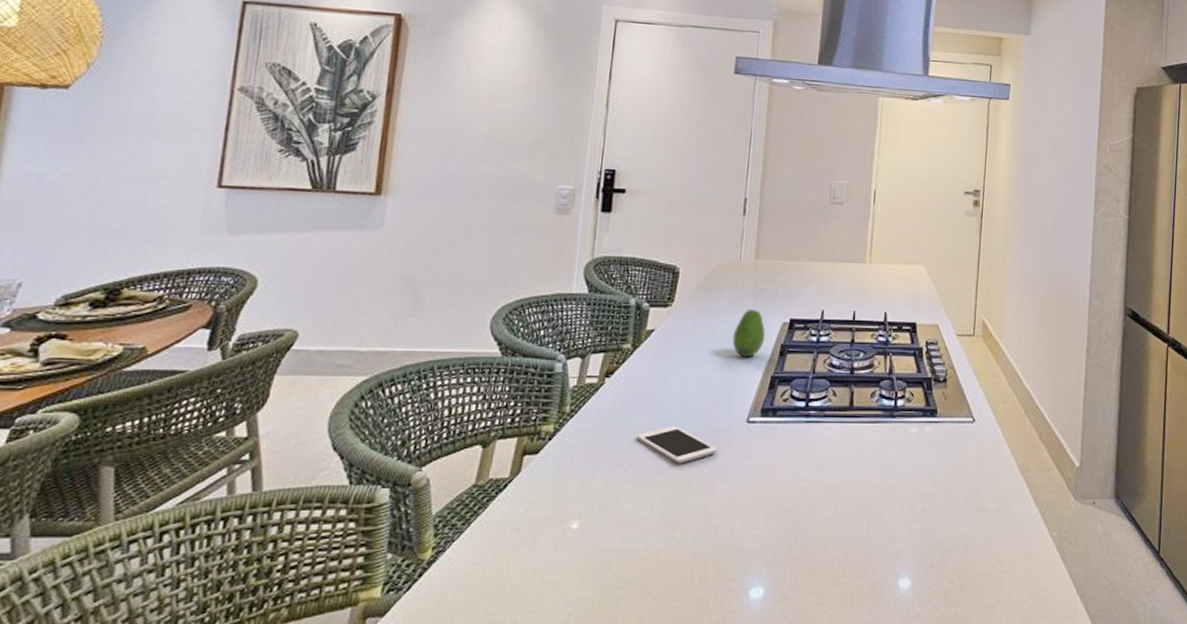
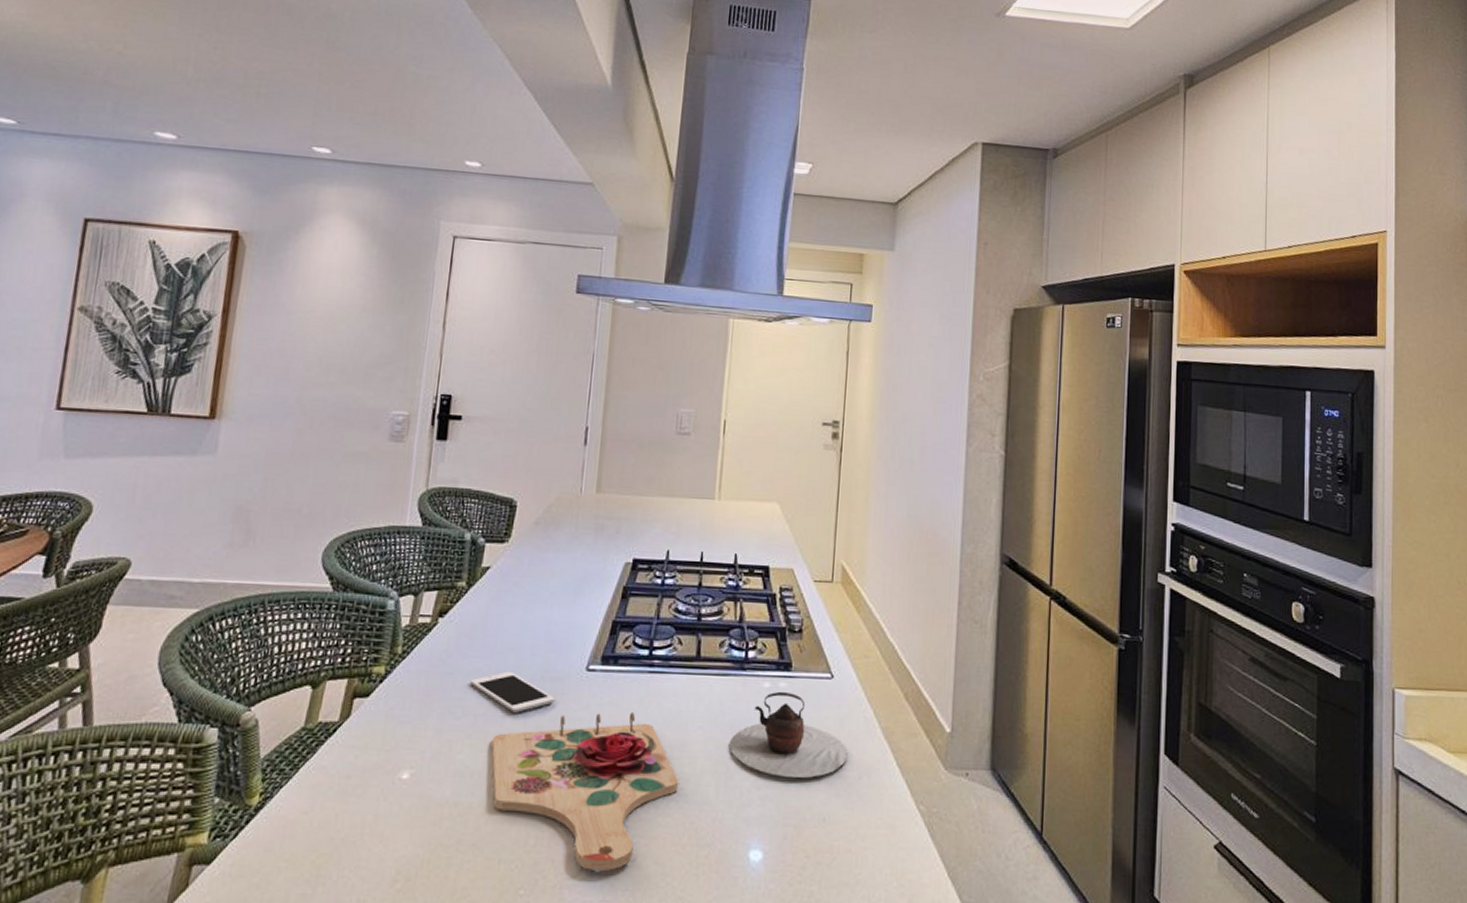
cutting board: none [657,458,834,604] -> present [491,711,679,871]
fruit: present [732,308,766,358] -> none [571,546,607,600]
teapot: none [881,435,988,512] -> present [730,691,848,778]

